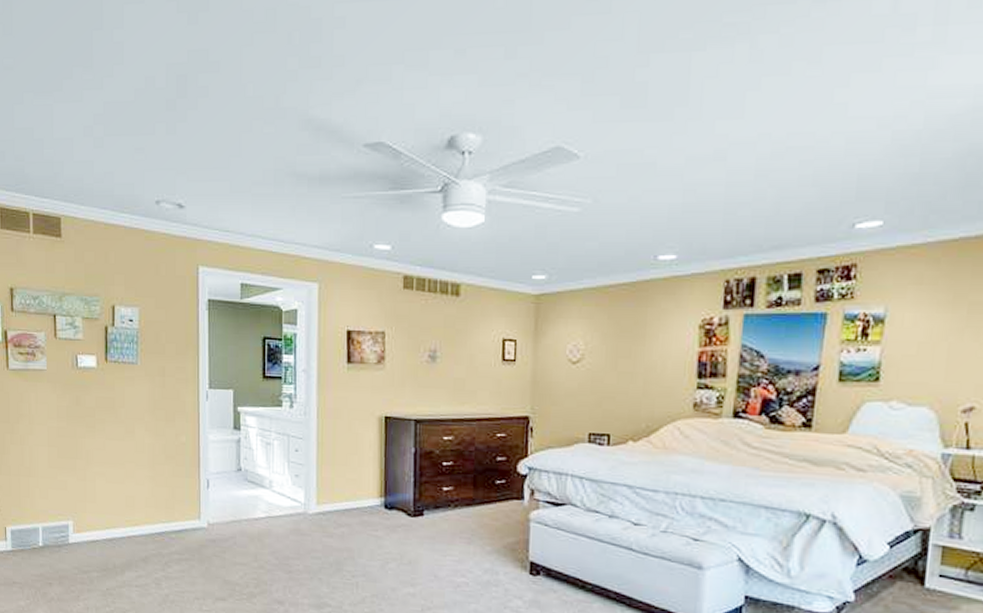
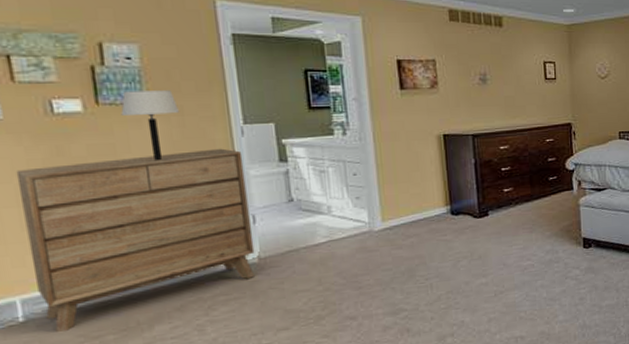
dresser: none [50,410,206,562] -> present [15,148,255,333]
table lamp: none [121,351,163,418] -> present [120,90,180,161]

